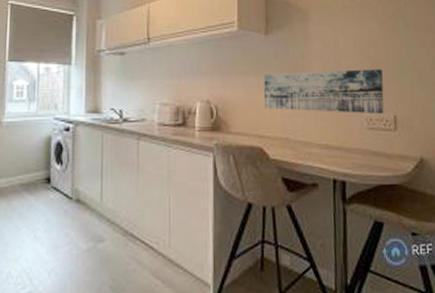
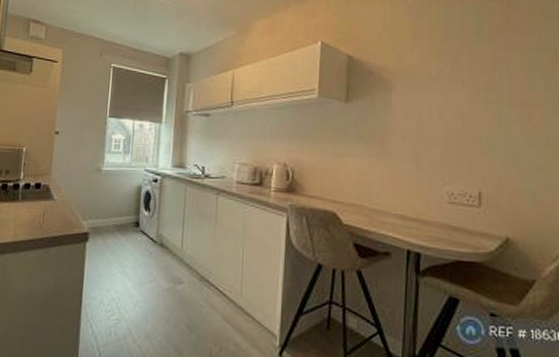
wall art: present [263,69,384,115] -> none [339,140,470,189]

